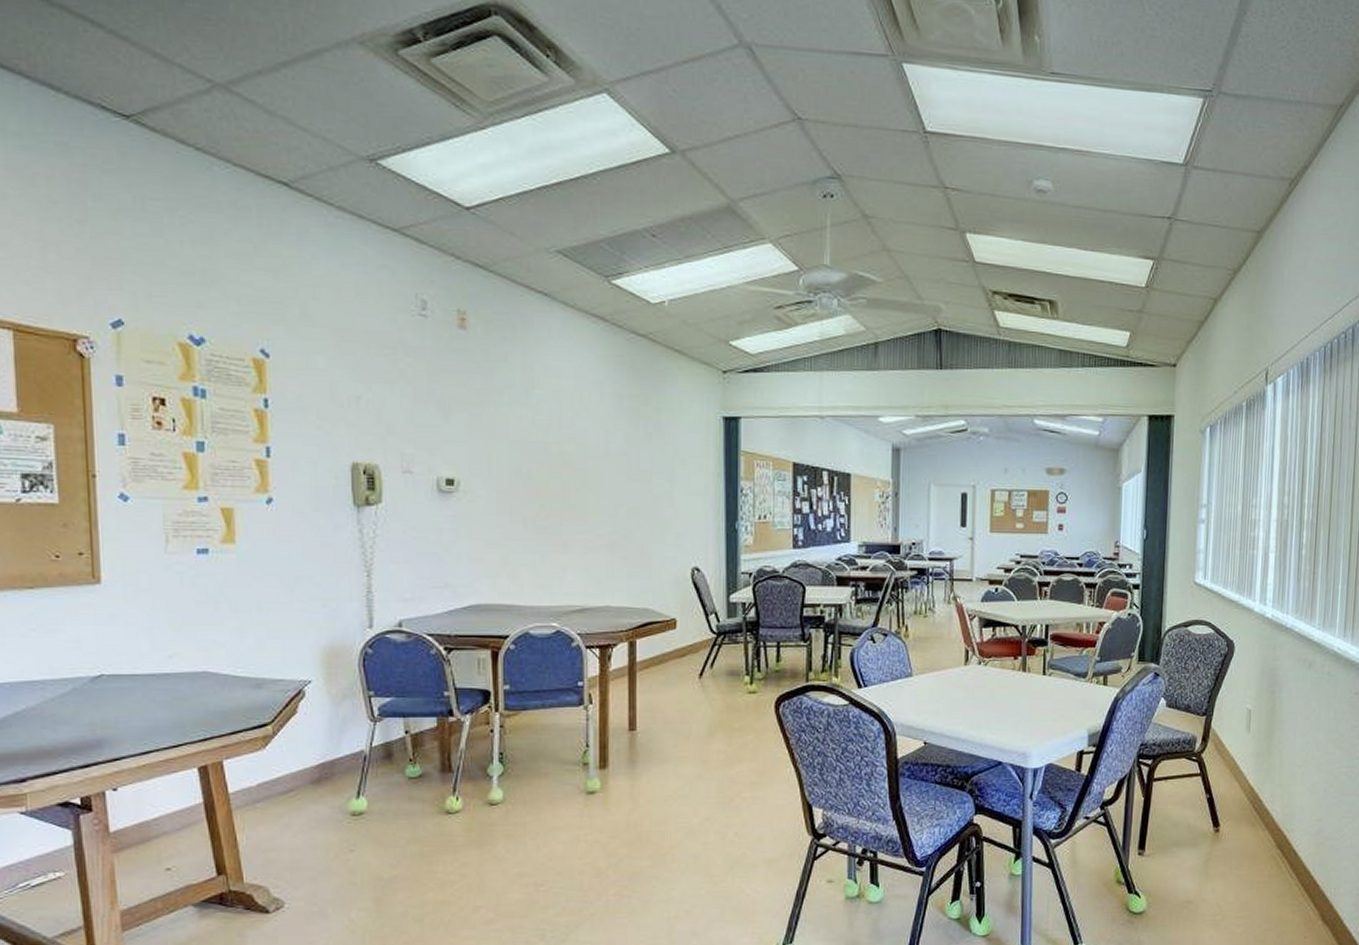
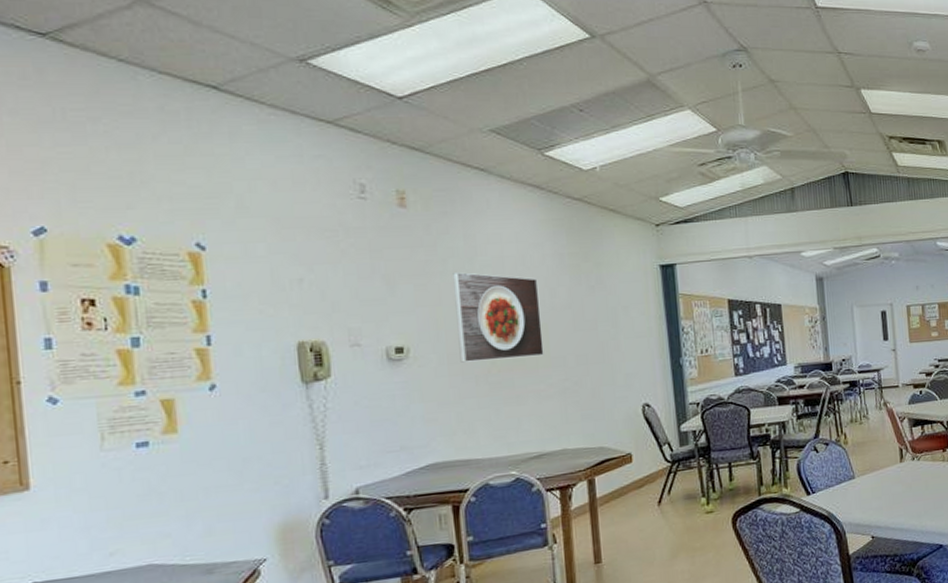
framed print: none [508,405,595,504] -> present [453,272,544,363]

